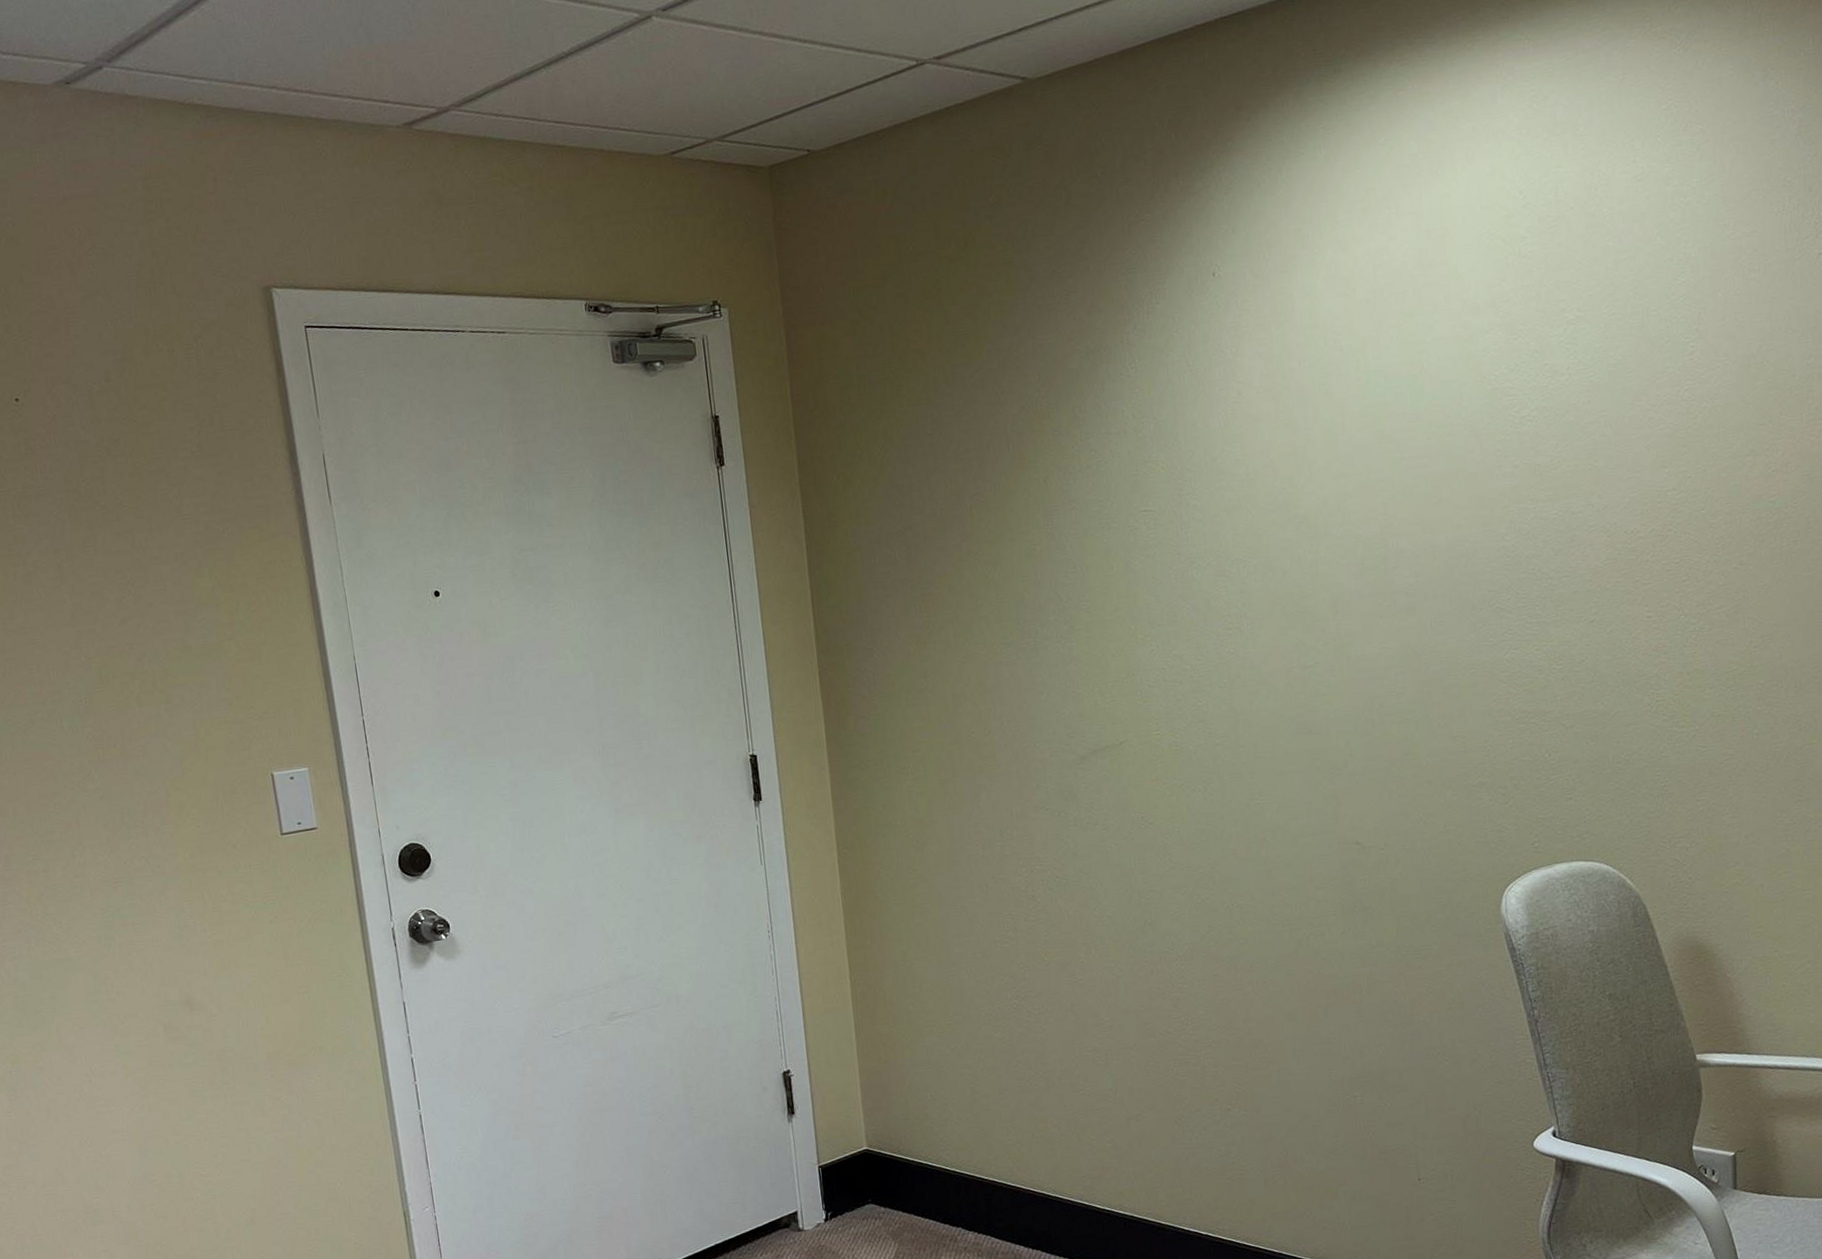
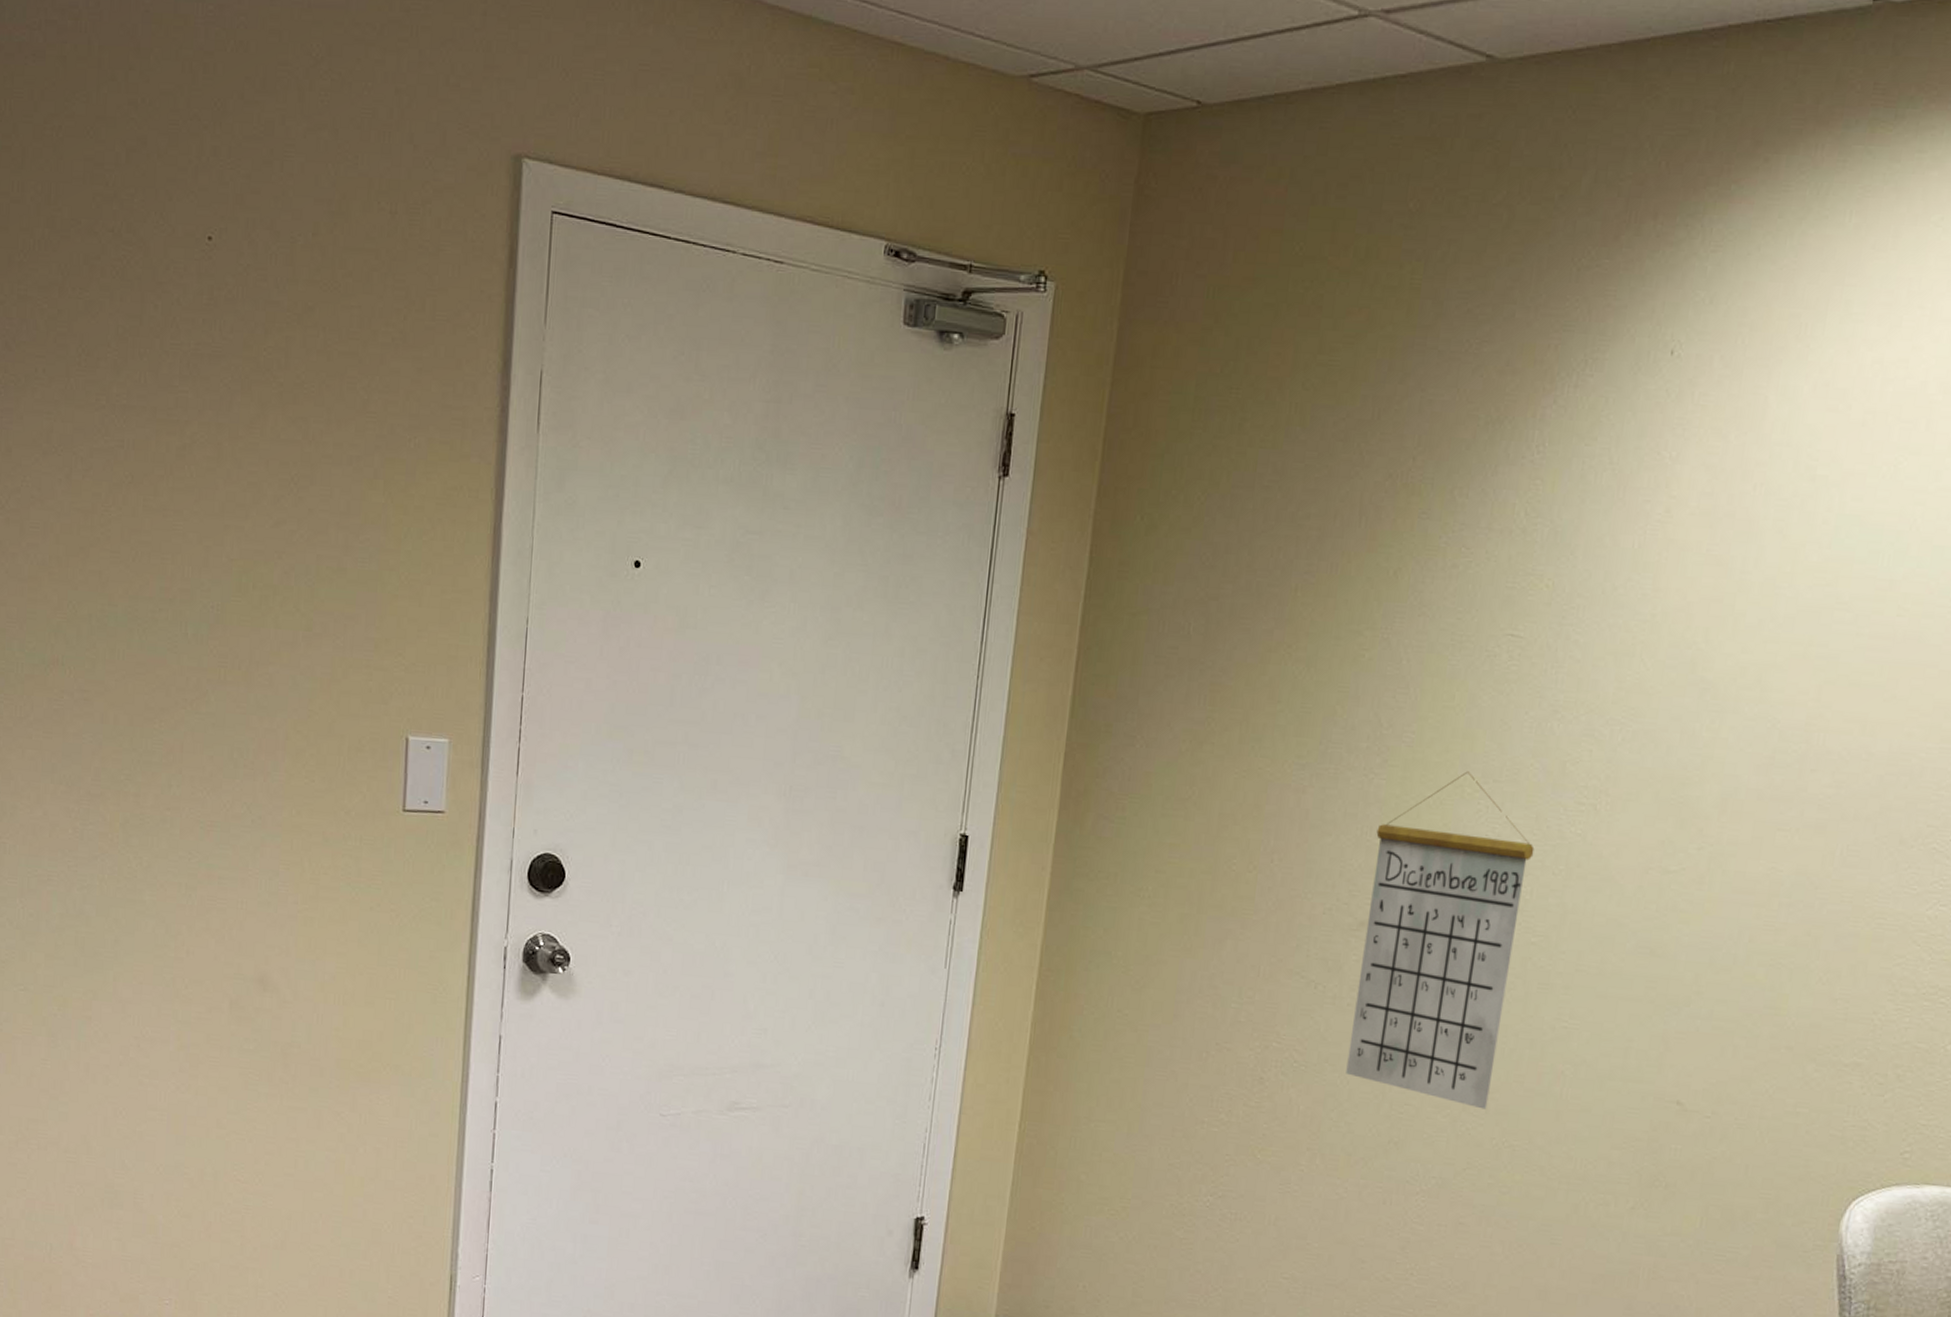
calendar: none [1077,622,1214,882] -> present [1346,771,1535,1110]

